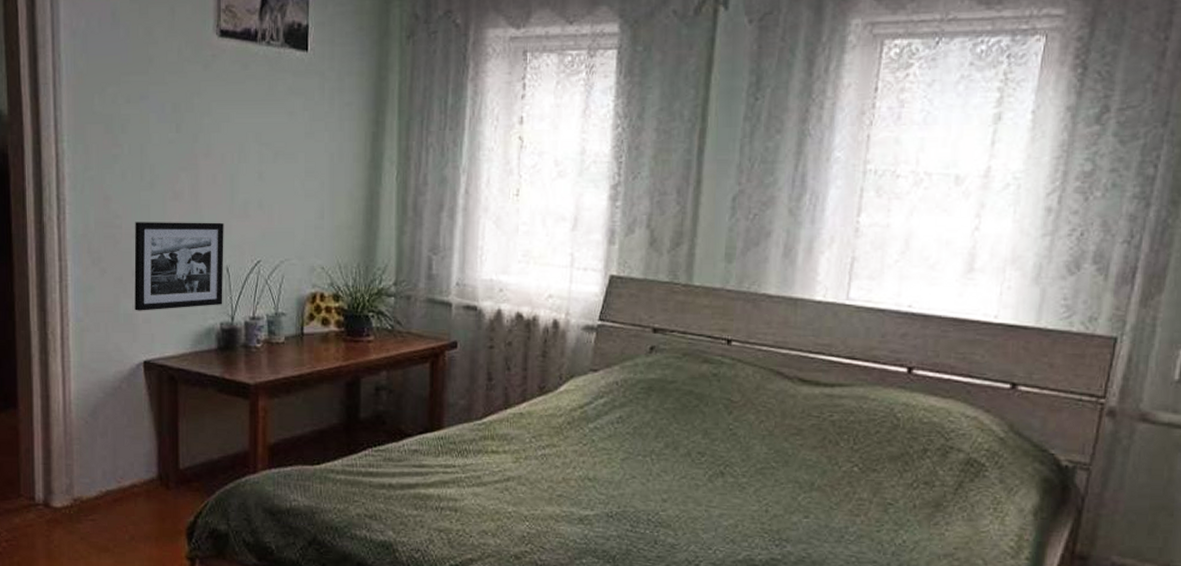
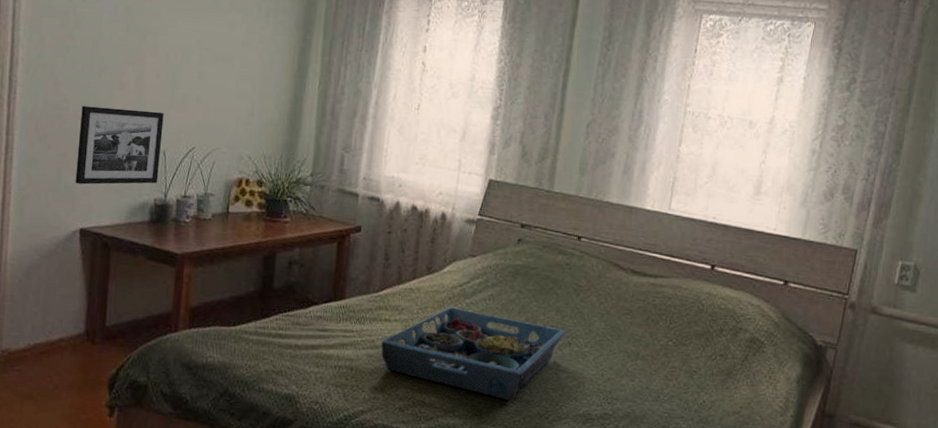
serving tray: none [489,434,716,544] -> present [381,307,565,401]

